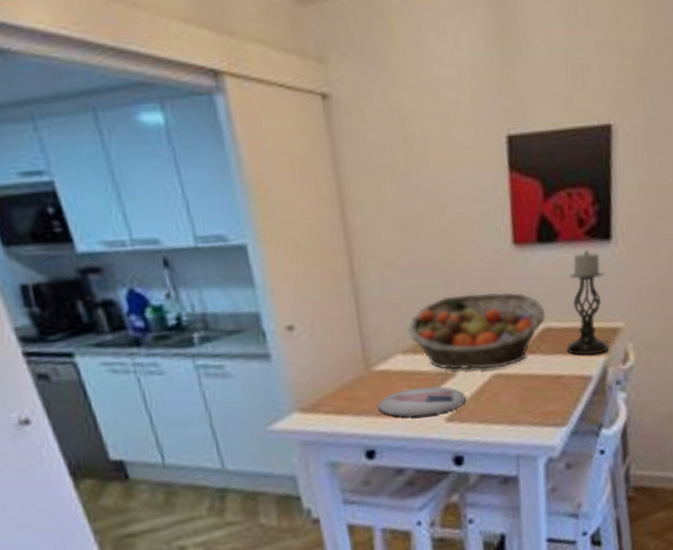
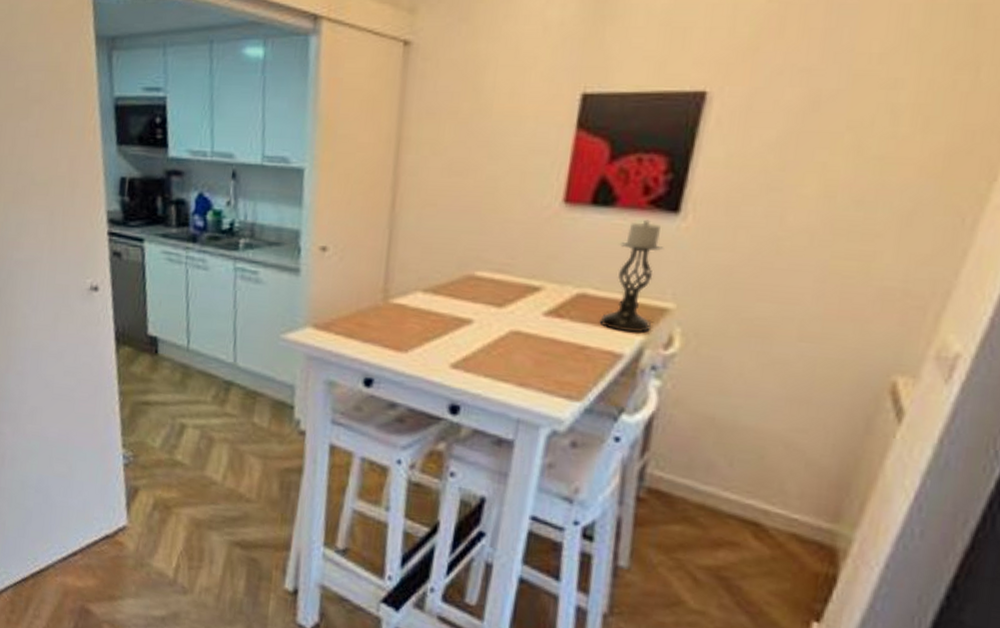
plate: present [378,386,467,417] -> none [386,326,478,358]
fruit basket: present [407,292,546,370] -> none [432,244,584,326]

